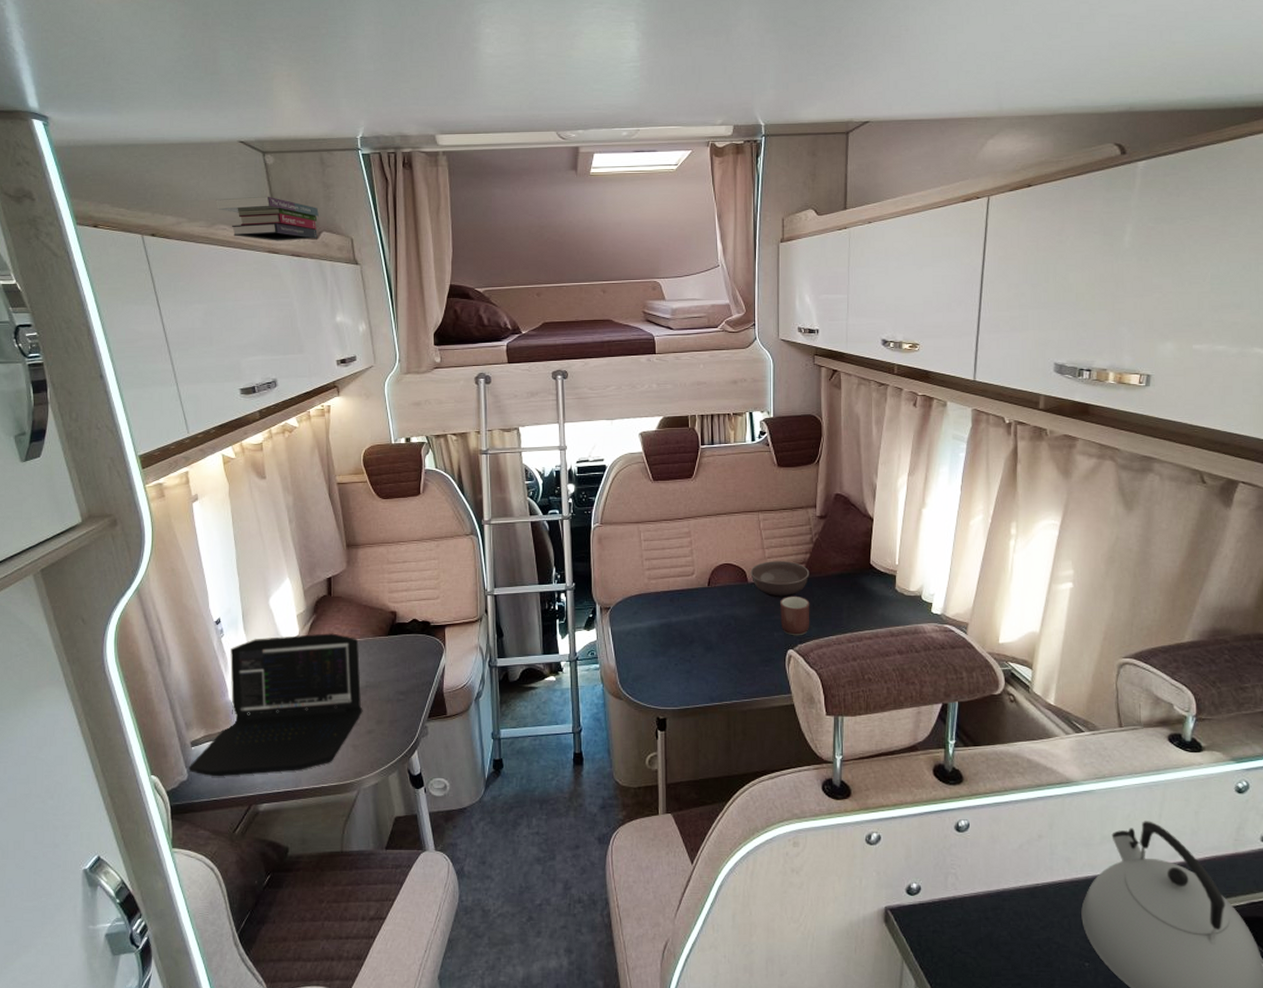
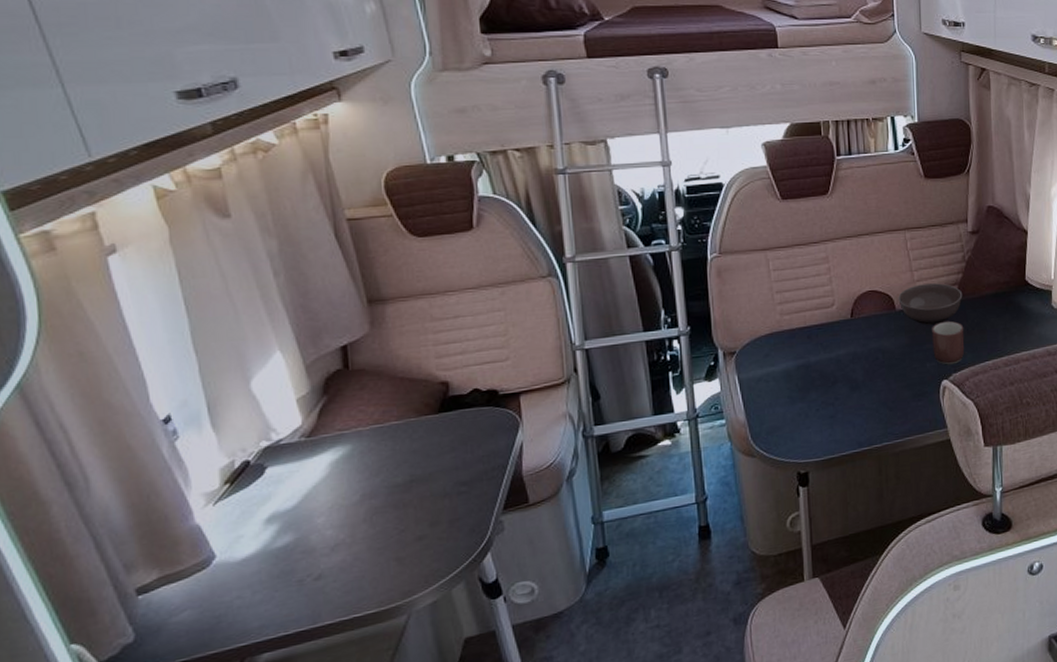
laptop: present [188,633,363,776] -> none [135,417,408,631]

